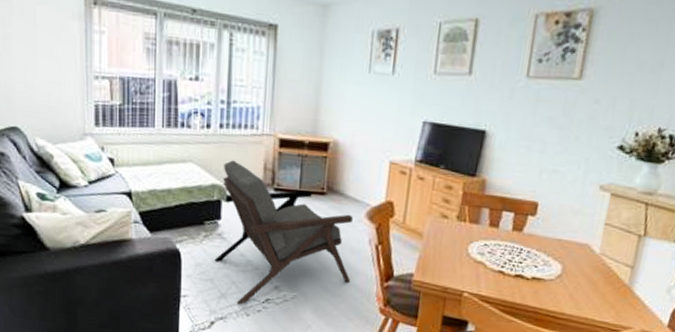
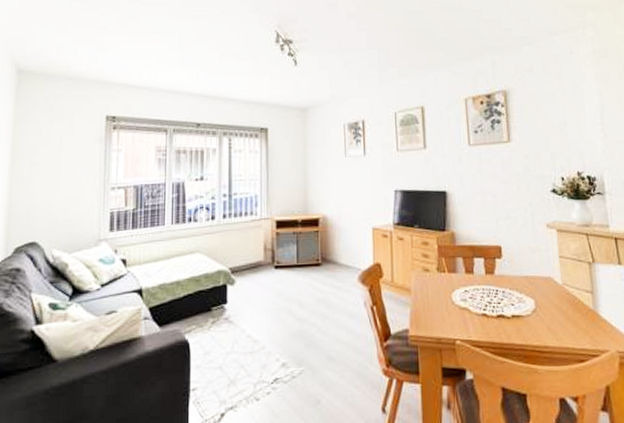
armchair: present [214,160,353,305] -> none [222,245,353,389]

